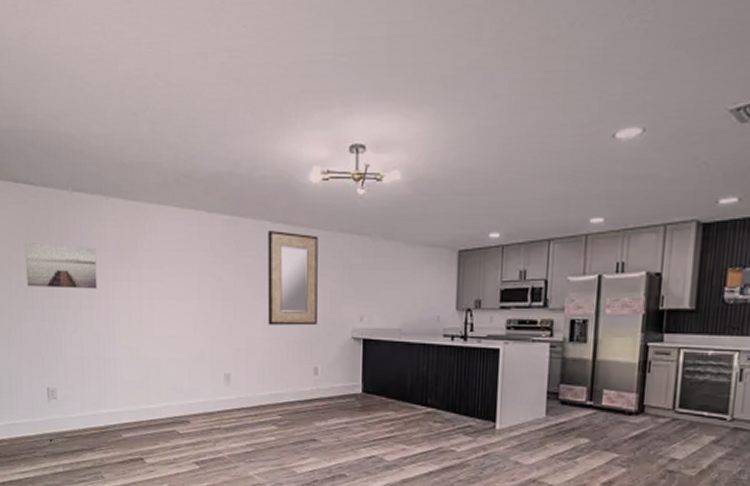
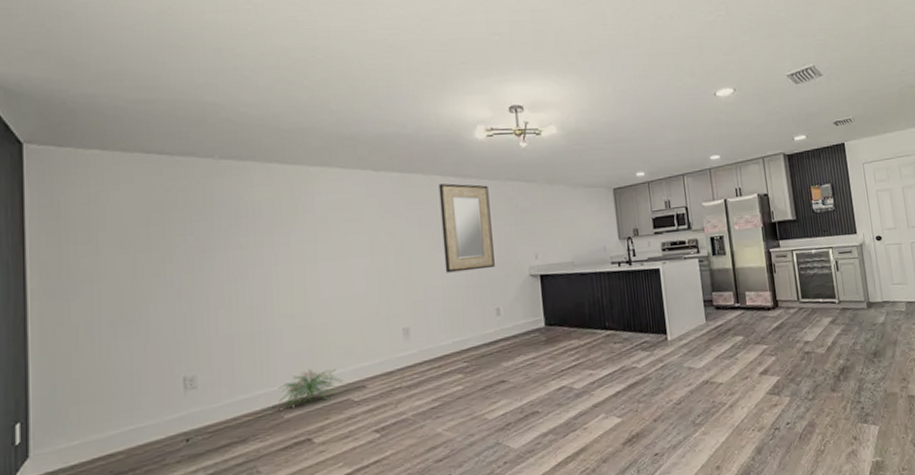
wall art: present [25,243,97,289] -> none [157,214,250,264]
decorative plant: none [118,398,171,428] -> present [278,369,344,408]

